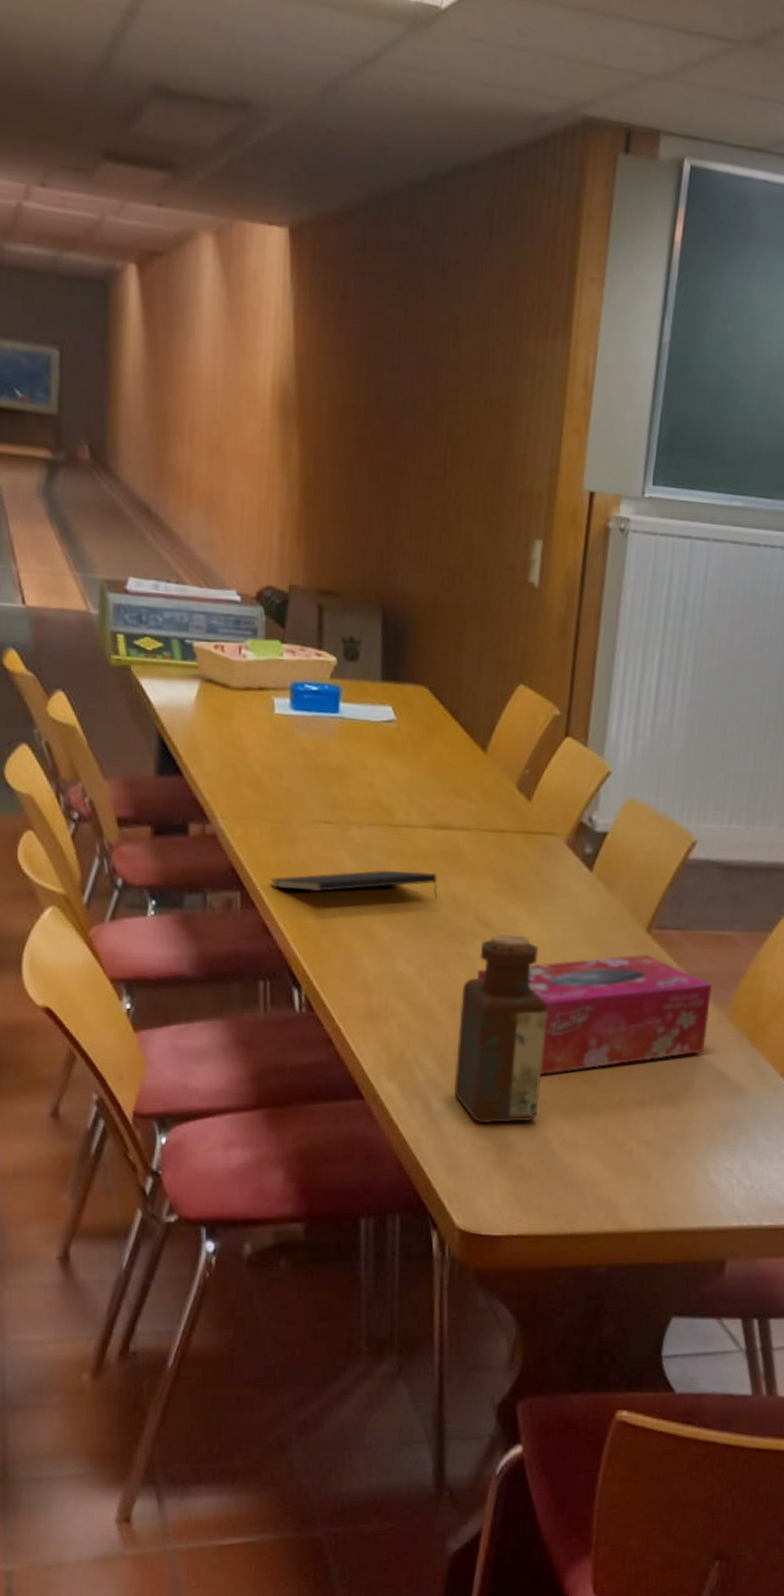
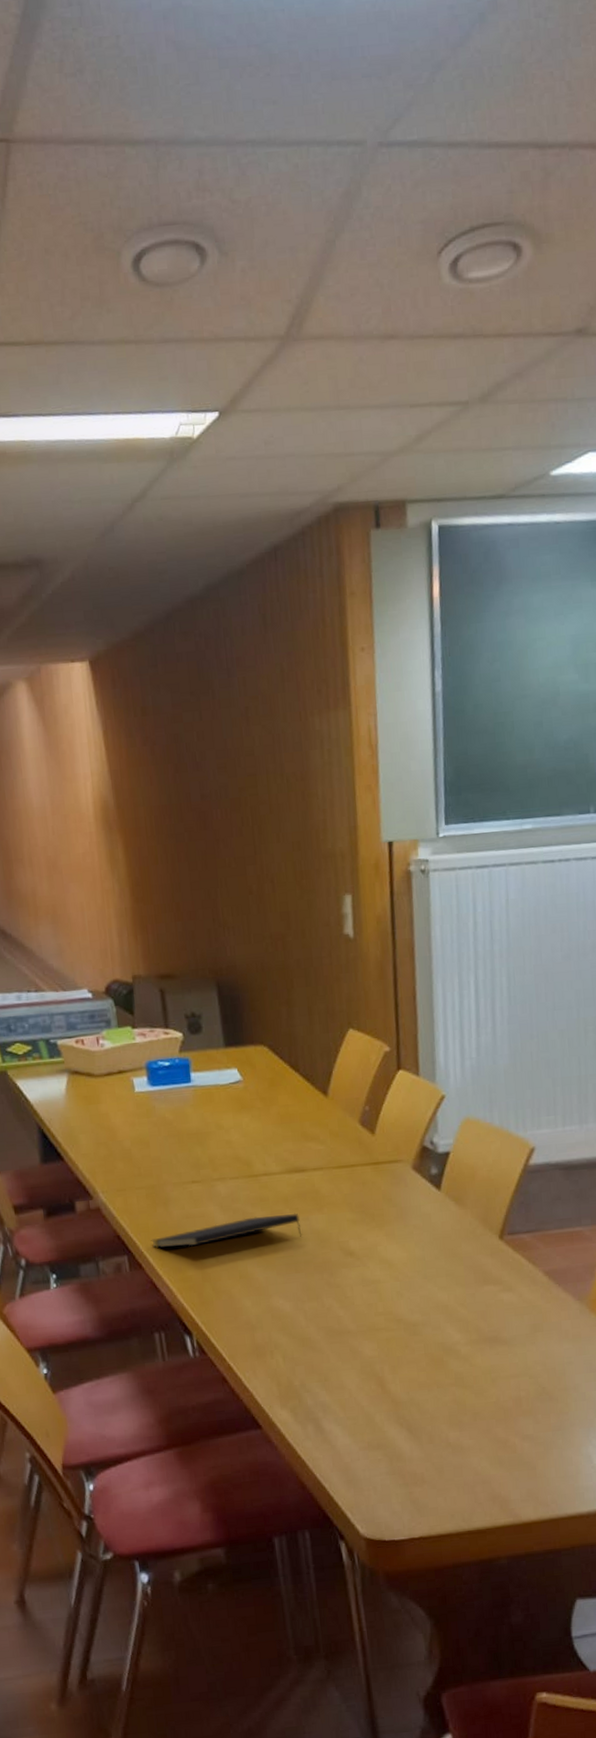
bottle: present [453,933,548,1124] -> none [336,1258,421,1437]
tissue box: present [477,954,712,1075] -> none [348,1259,571,1386]

